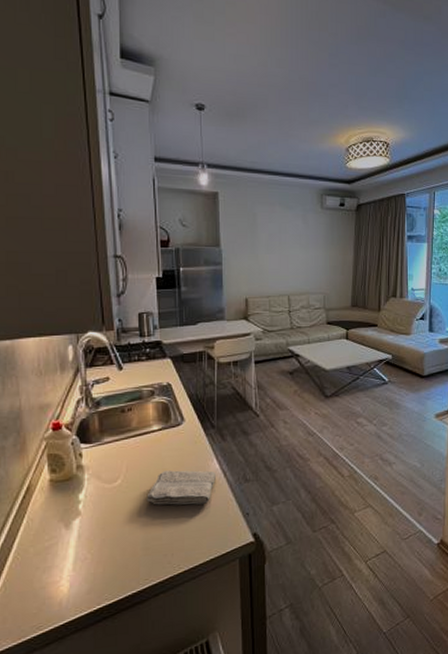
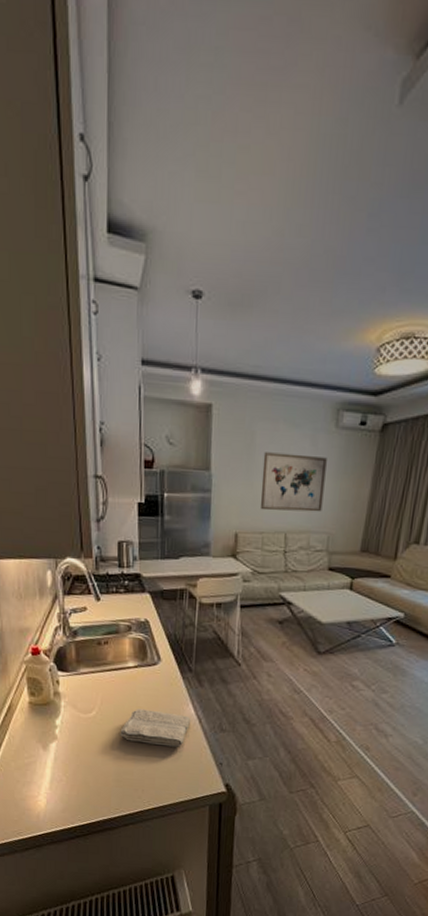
wall art: none [265,230,317,278] -> present [260,452,327,512]

